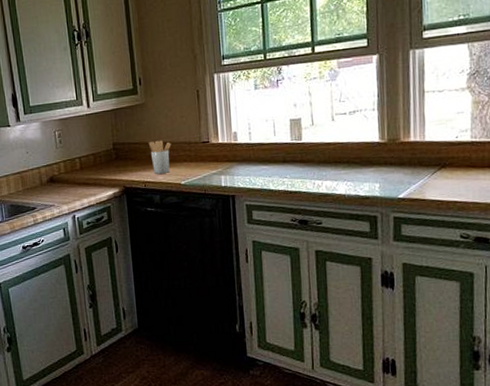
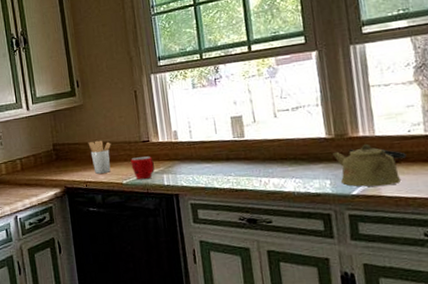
mug: none [190,157,213,181] -> present [130,156,155,180]
kettle: none [383,148,452,191] -> present [331,143,407,187]

